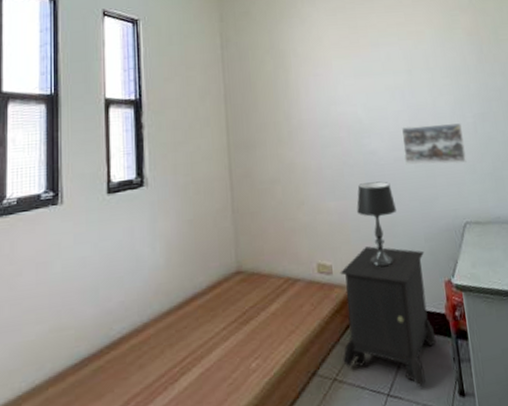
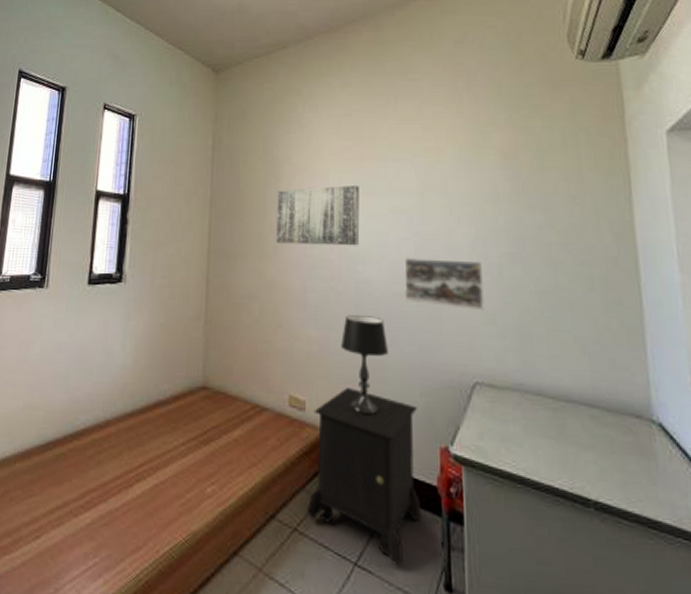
wall art: none [287,70,364,129] -> present [276,186,360,246]

